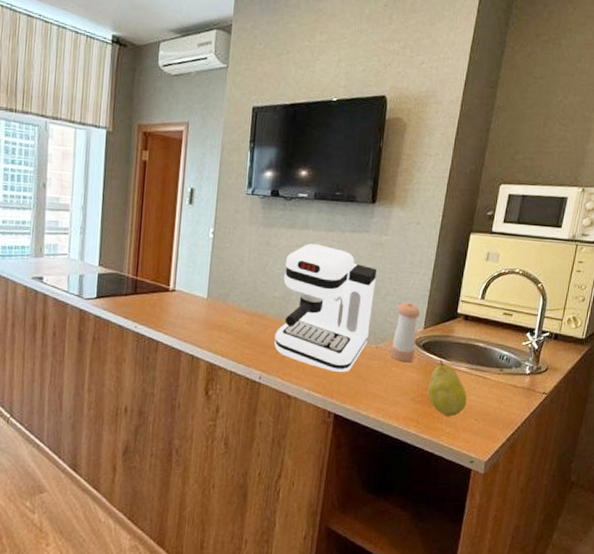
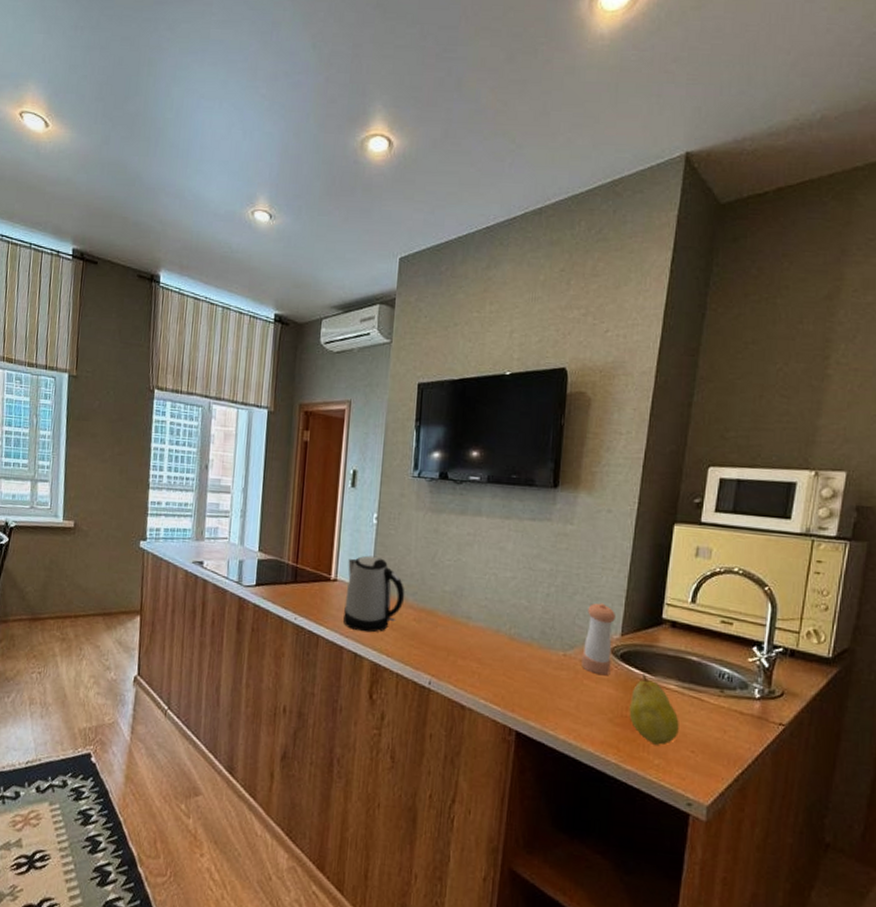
kettle: none [181,267,239,337] -> present [343,555,405,633]
coffee maker: present [274,243,377,372] -> none [445,532,562,683]

